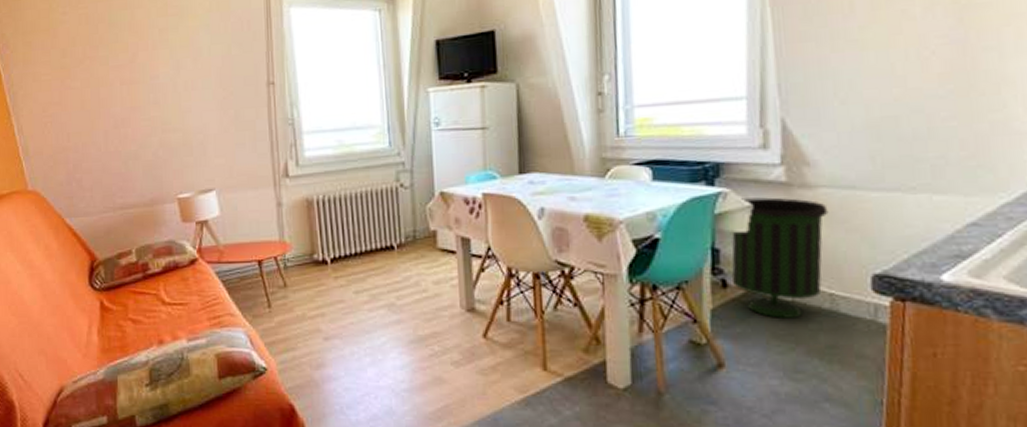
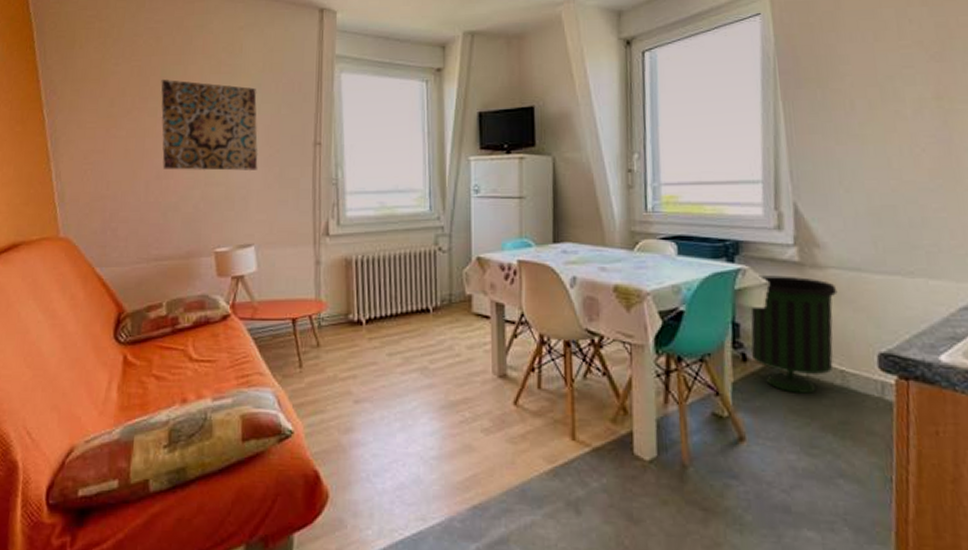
wall art: none [109,26,213,118] -> present [161,80,258,172]

